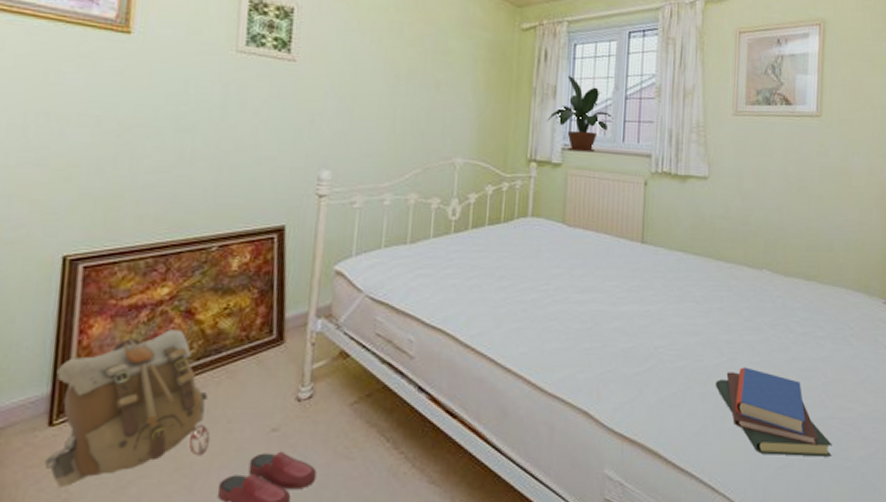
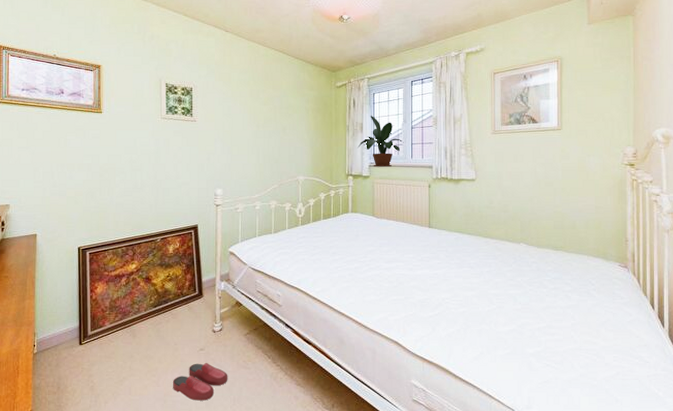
backpack: present [44,329,210,487] -> none [79,289,165,380]
book: present [715,367,832,457] -> none [488,313,581,377]

